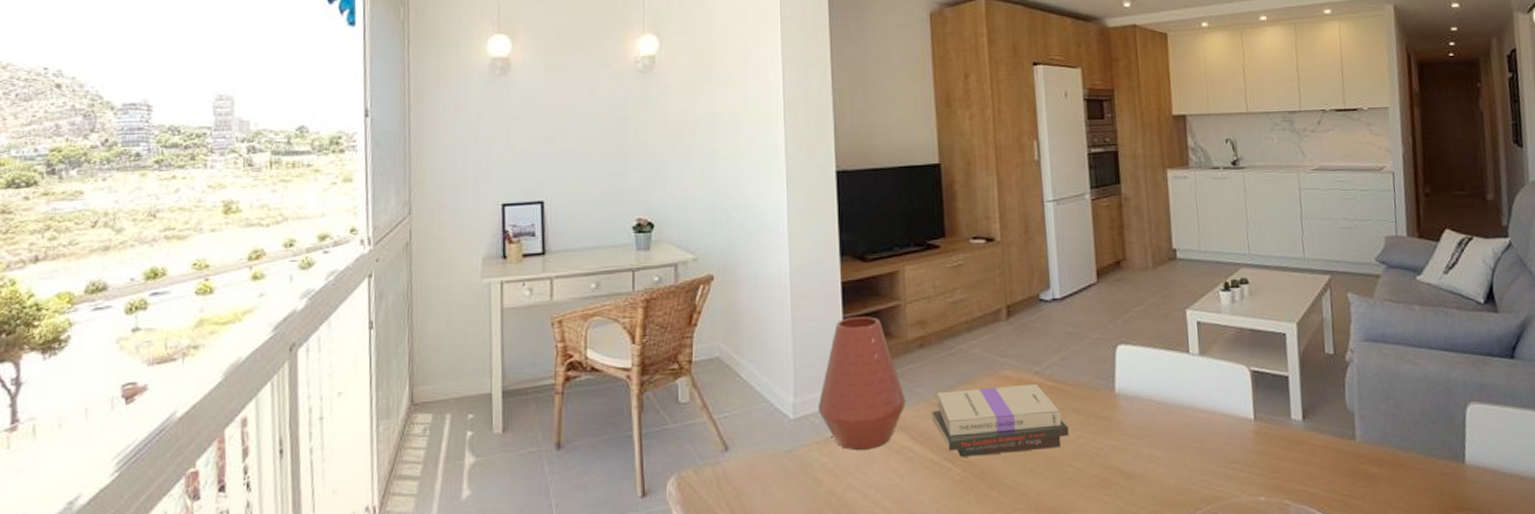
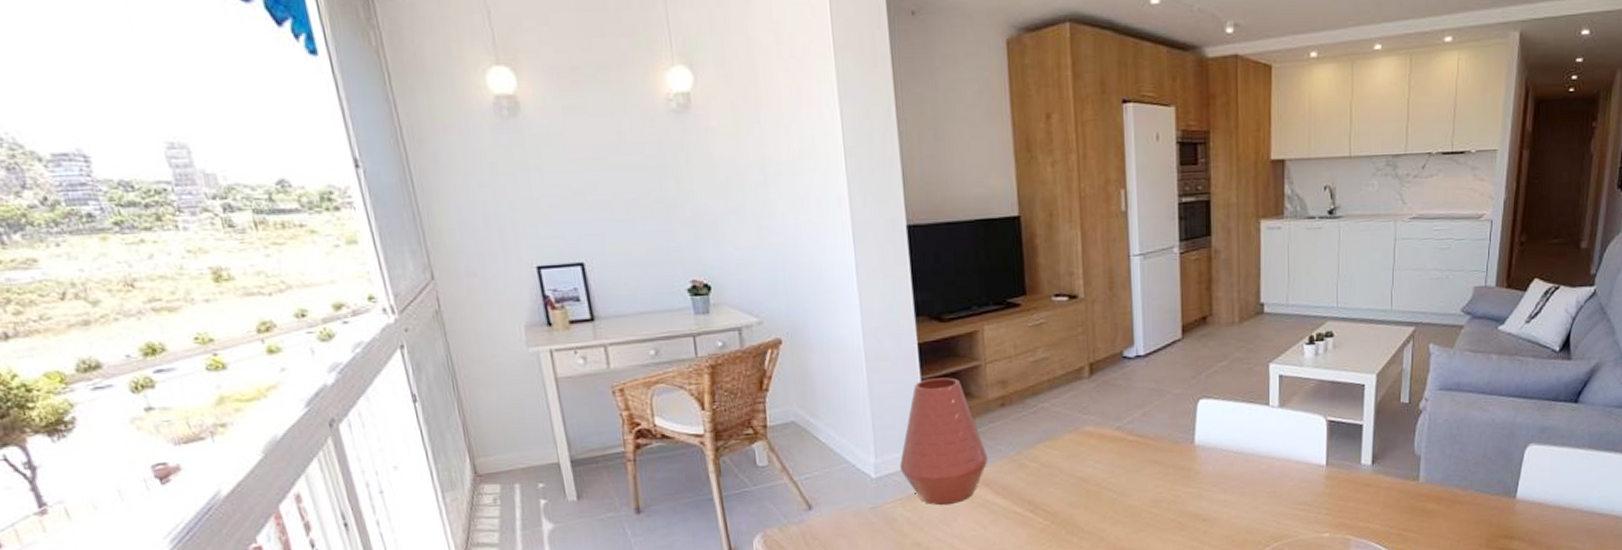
books: present [932,384,1069,457] -> none [1014,439,1148,508]

